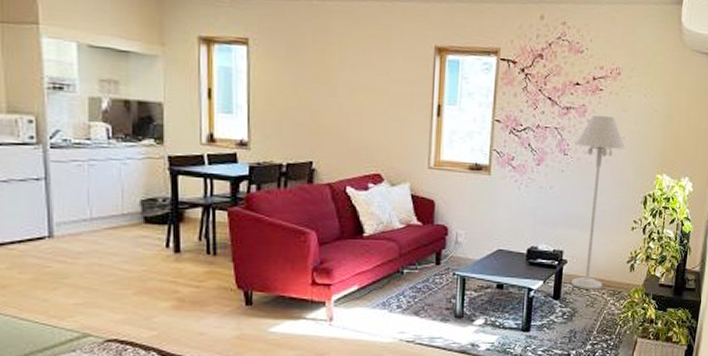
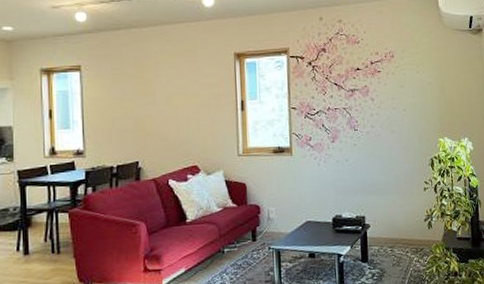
floor lamp: present [571,115,626,290] -> none [363,92,408,250]

